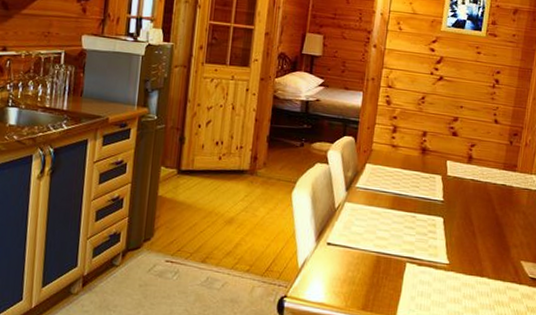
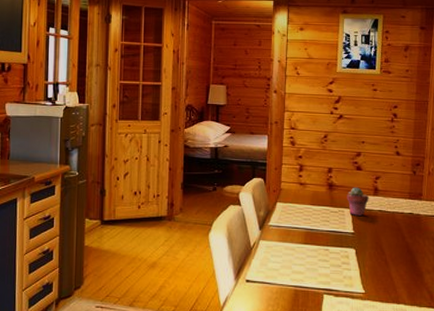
potted succulent: none [439,153,462,184] -> present [347,187,369,216]

